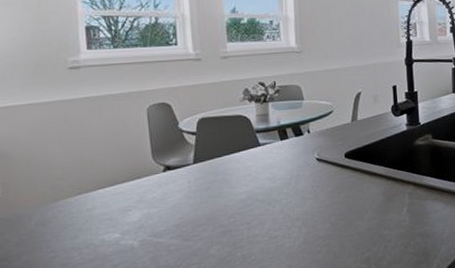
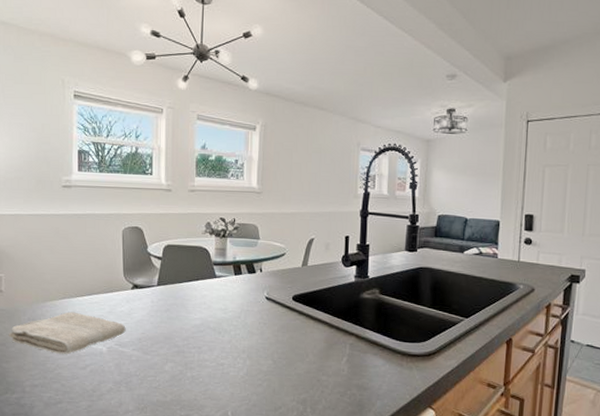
washcloth: none [10,207,160,259] -> present [8,311,126,354]

